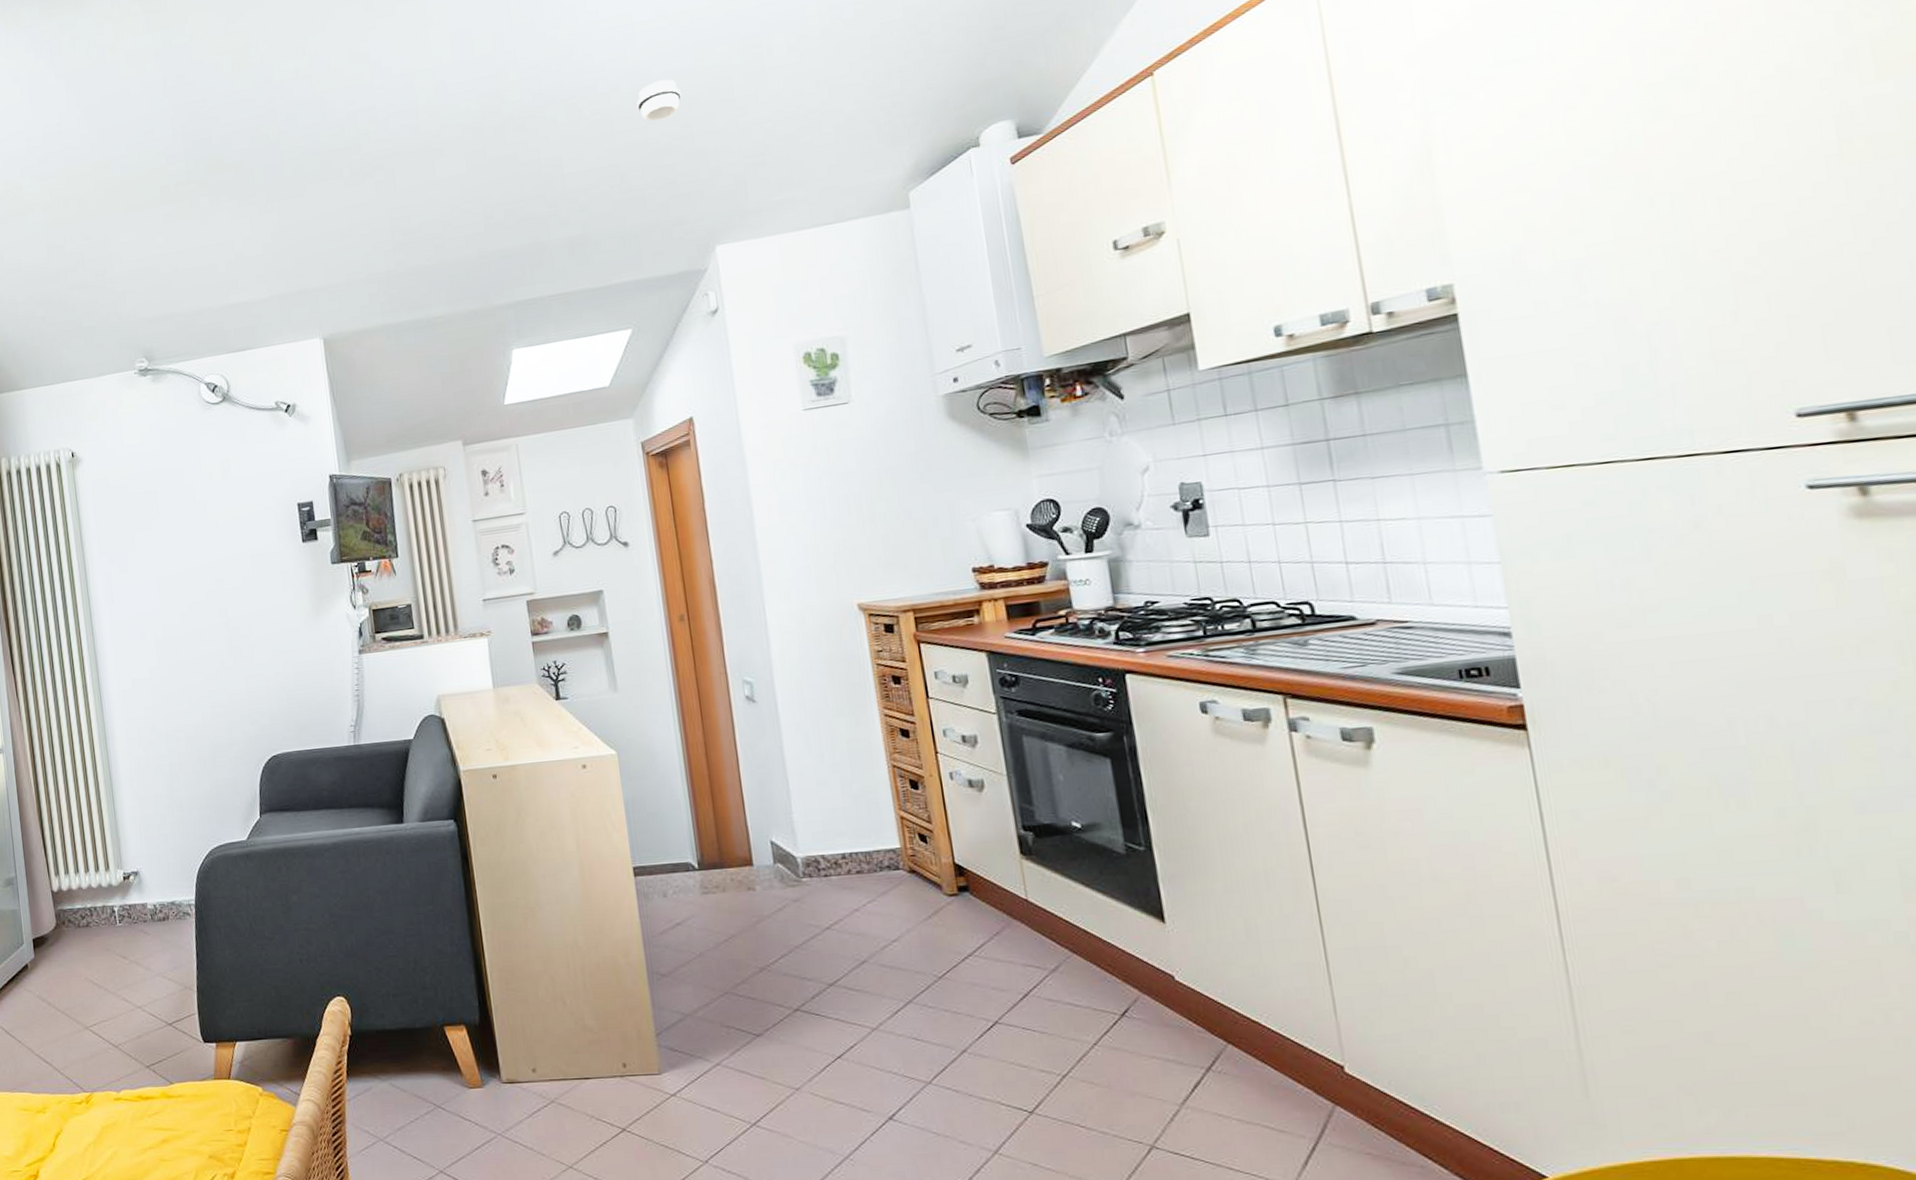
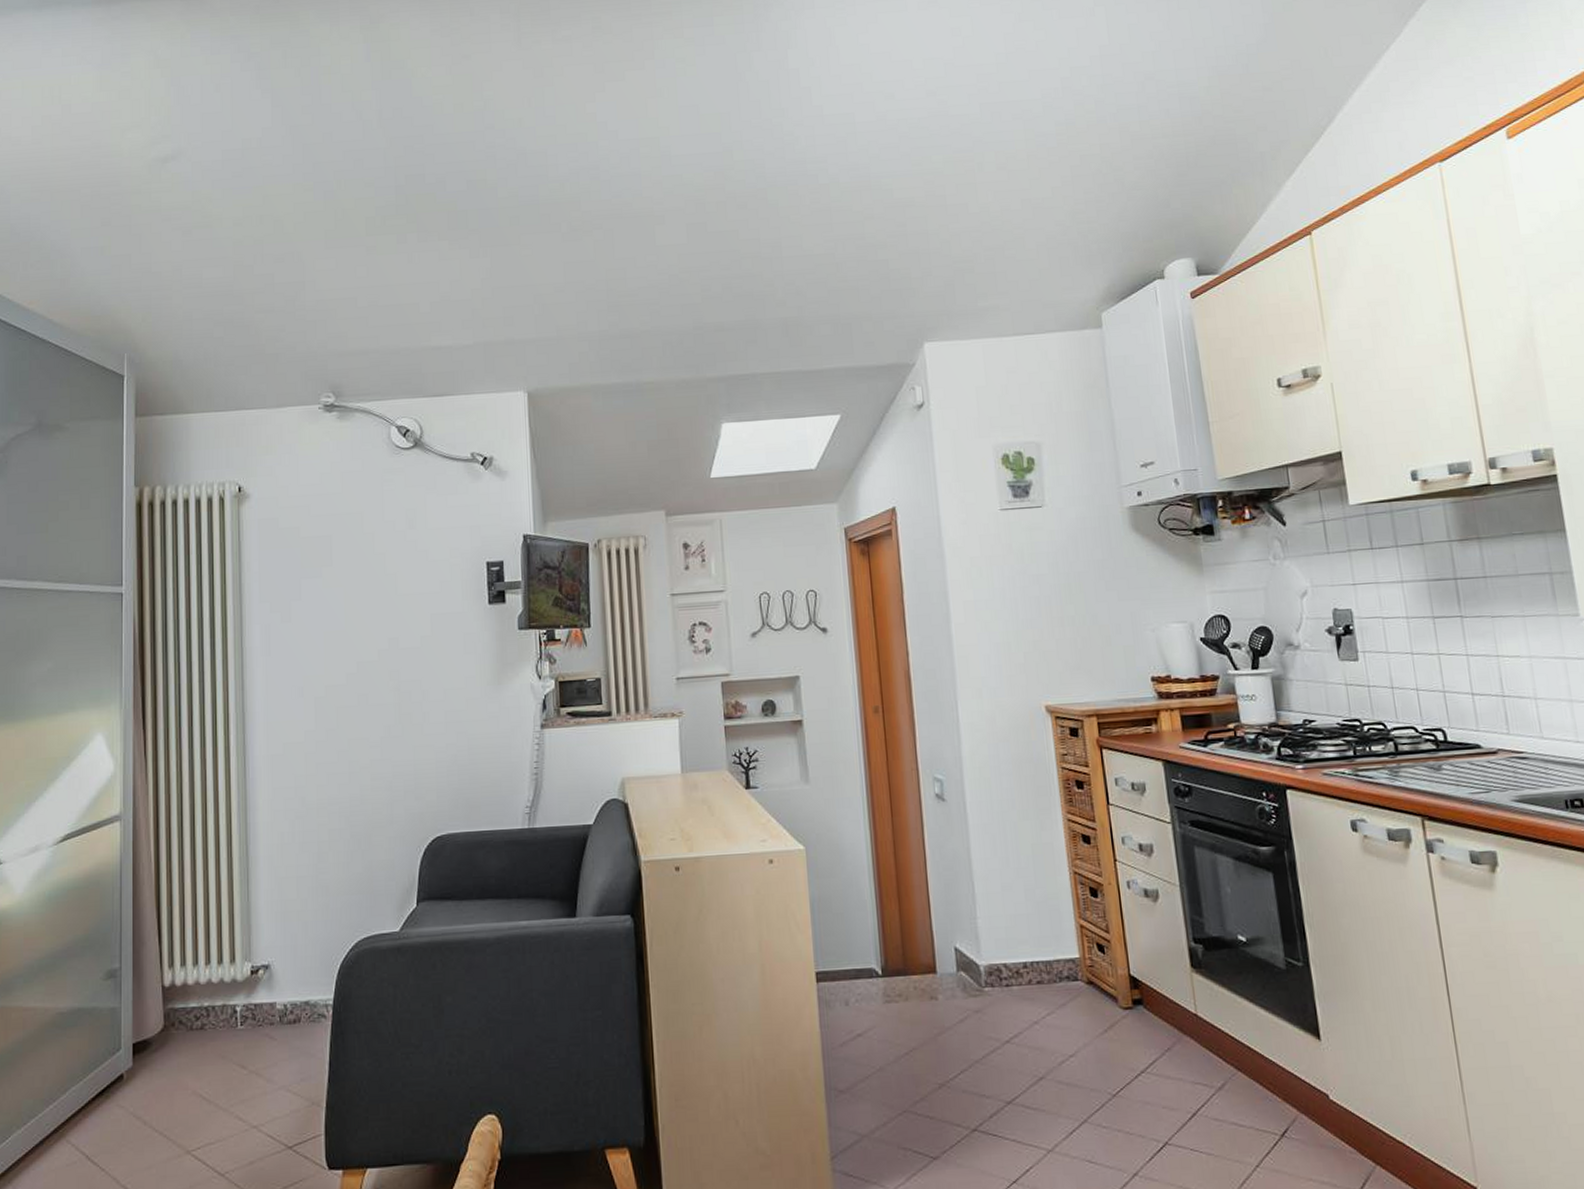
smoke detector: present [637,79,681,122] -> none [855,179,897,217]

